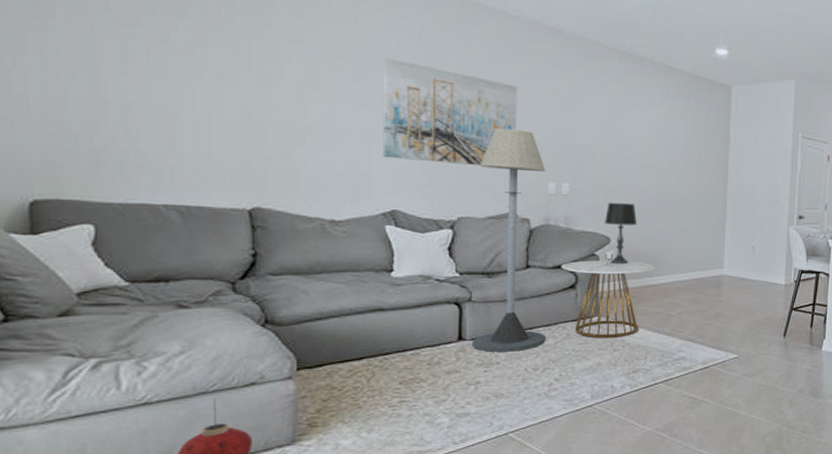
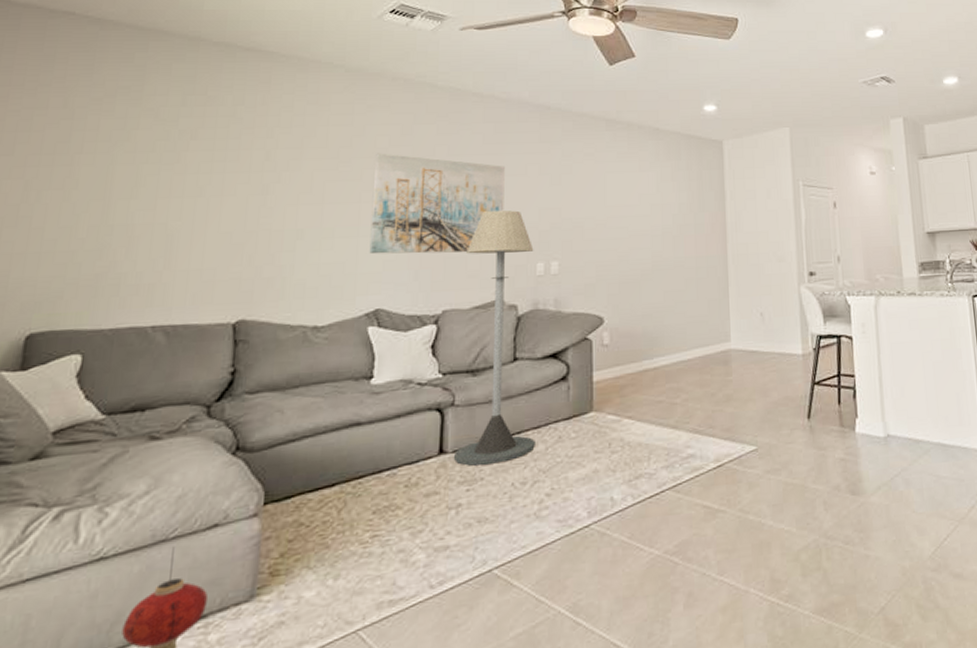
side table: present [561,251,656,339] -> none [551,332,655,439]
table lamp: present [605,202,638,265] -> none [597,276,633,348]

